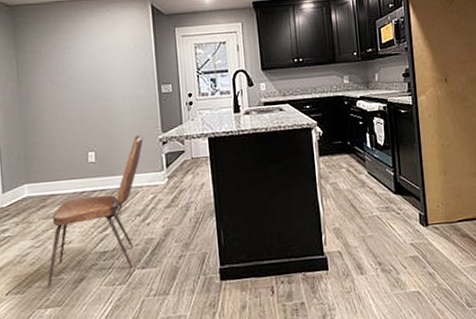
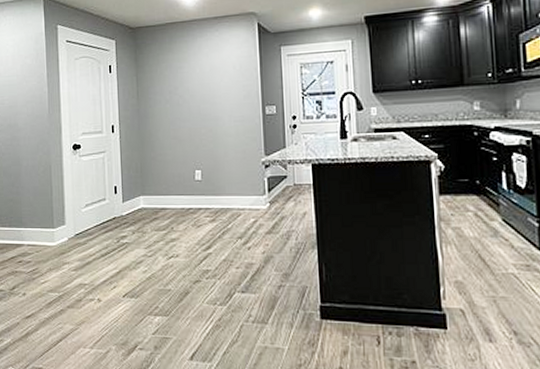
dining chair: present [47,135,143,288] -> none [156,157,246,297]

